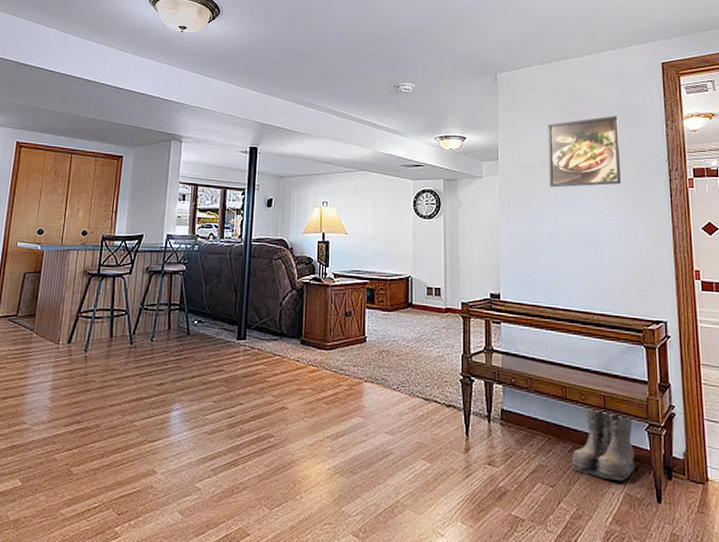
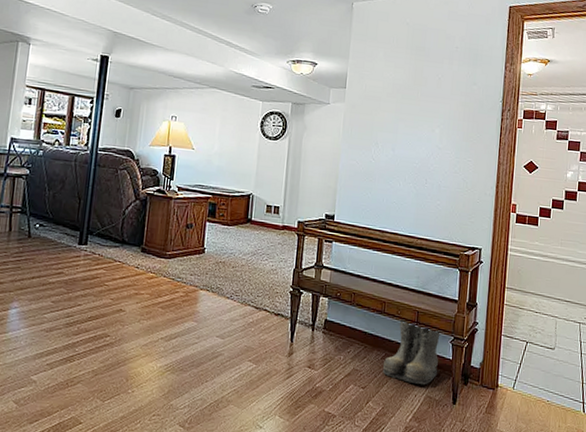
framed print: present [548,115,622,188] -> none [391,53,462,121]

